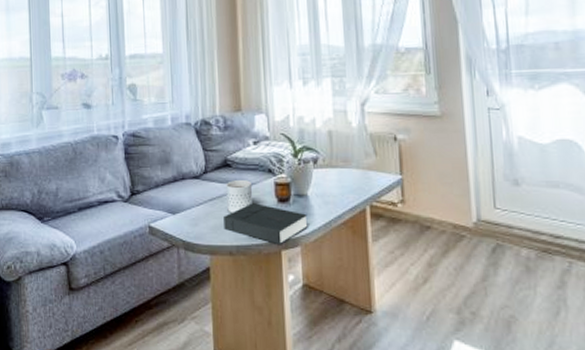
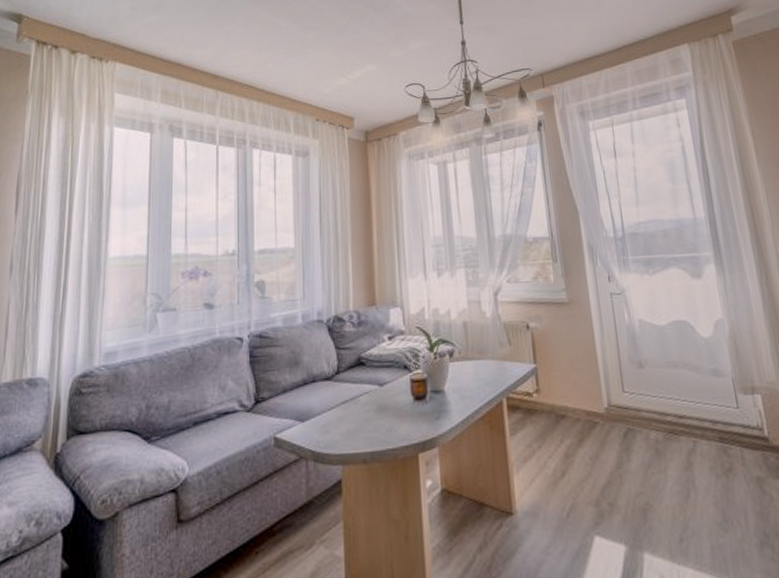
booklet: present [223,203,308,245] -> none [357,403,446,448]
mug: present [226,180,254,213] -> none [360,378,389,416]

